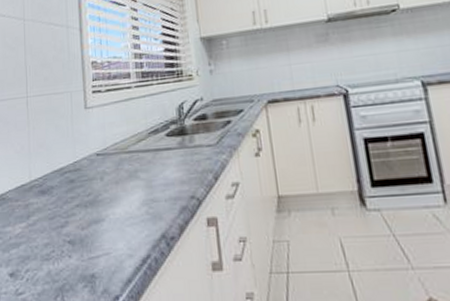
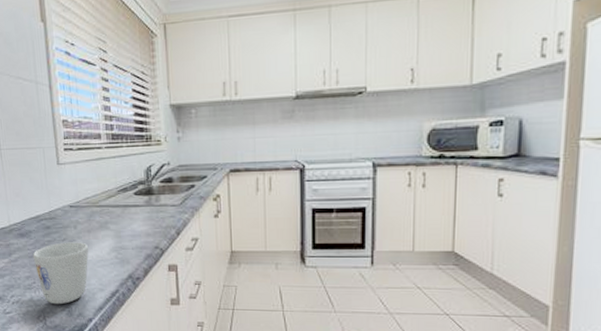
mug: none [53,196,116,279] -> present [33,242,89,305]

